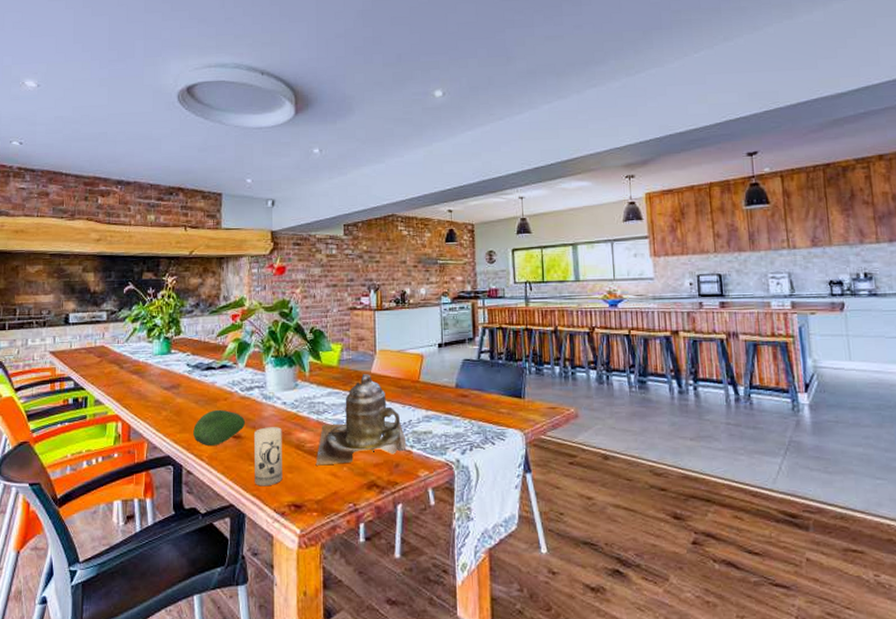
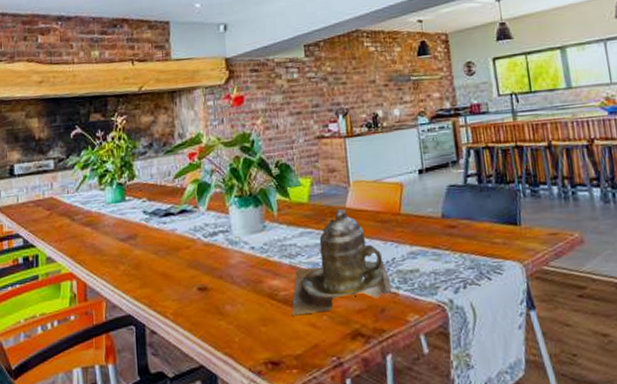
fruit: present [193,409,246,446] -> none [155,259,212,301]
candle: present [254,427,283,486] -> none [222,275,256,343]

